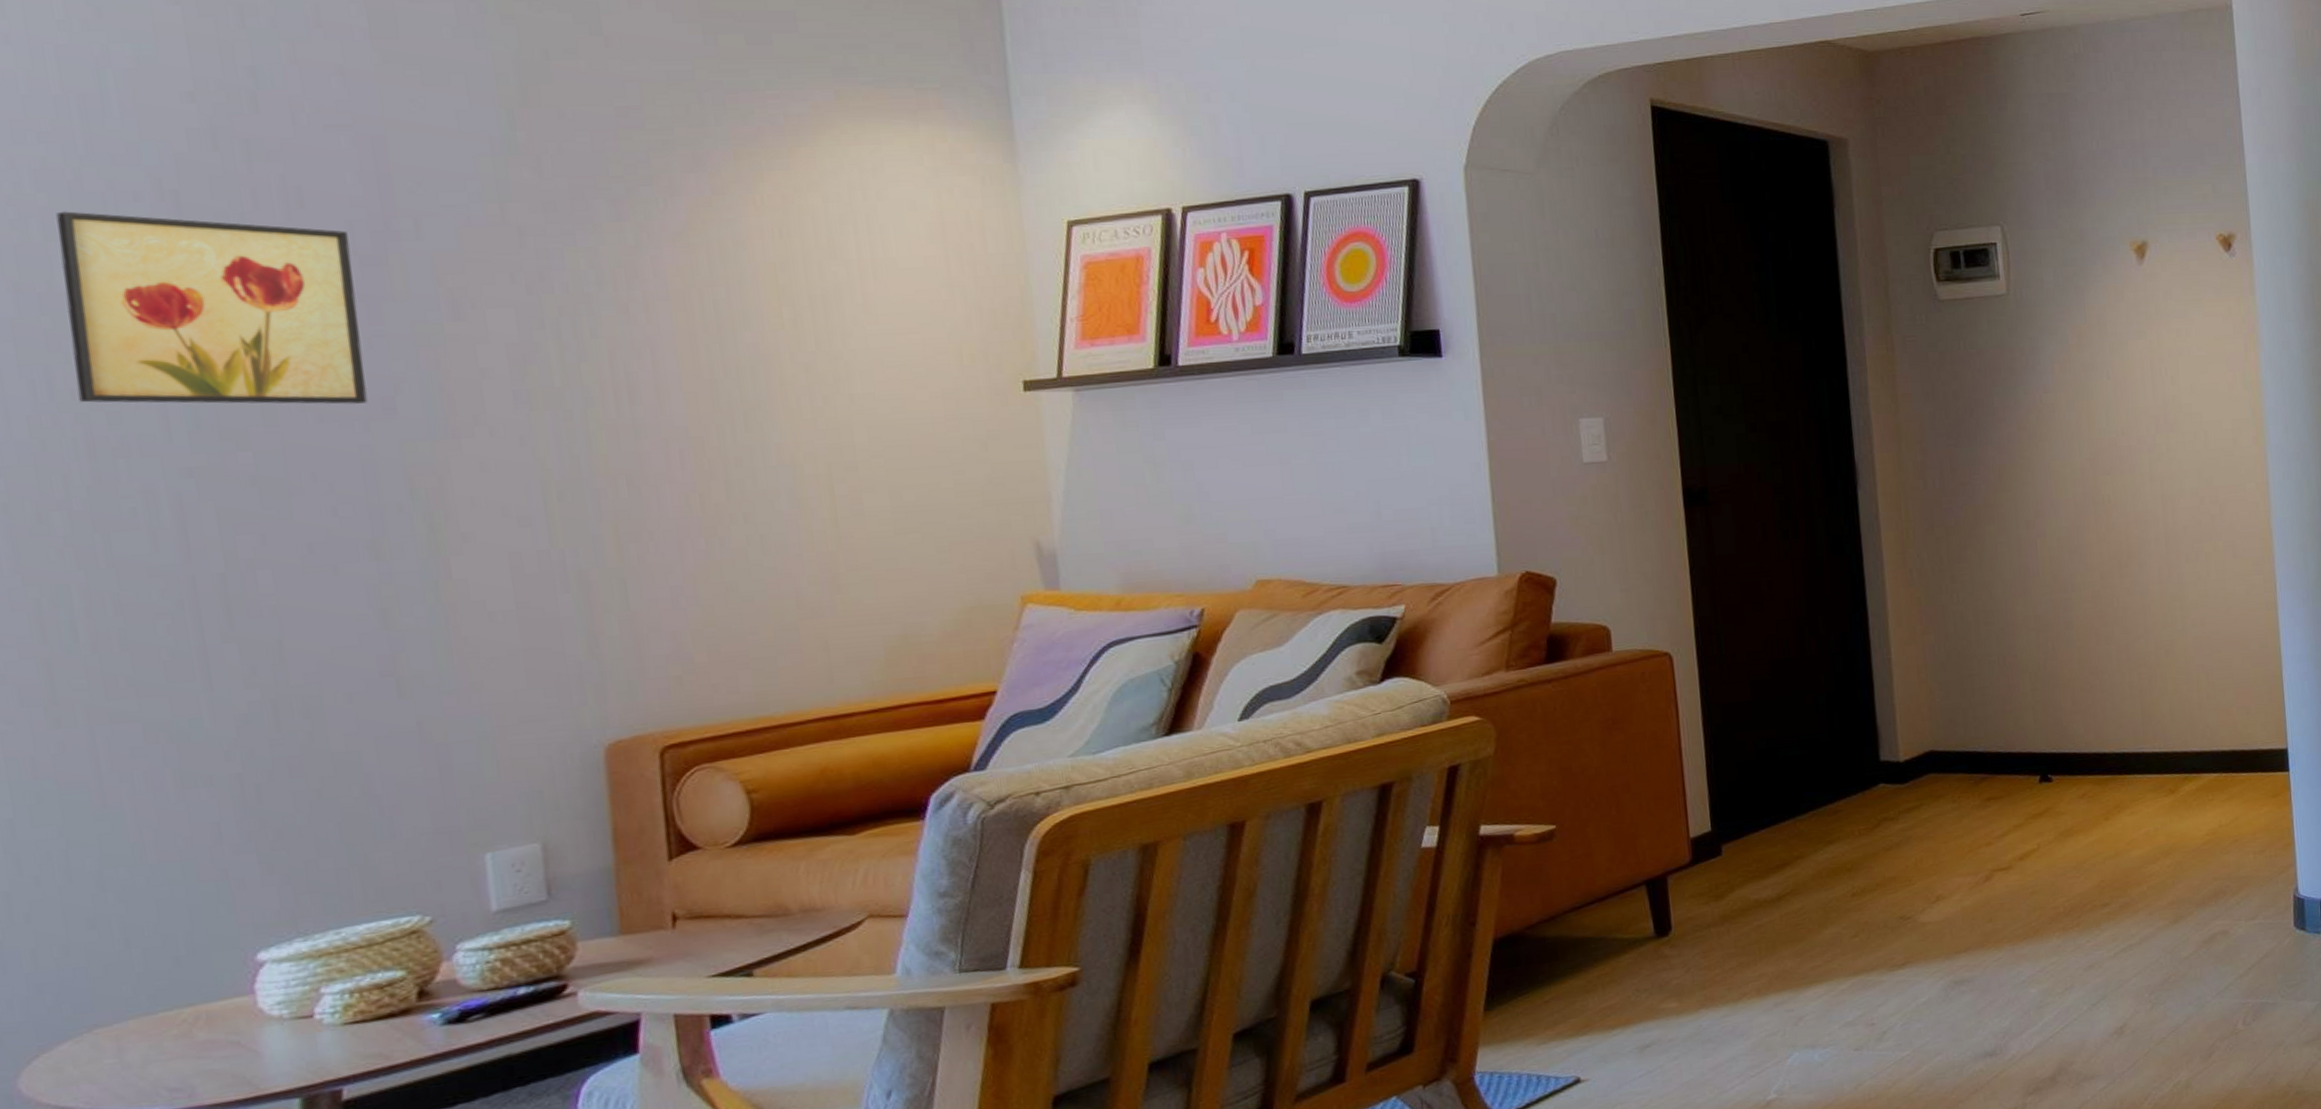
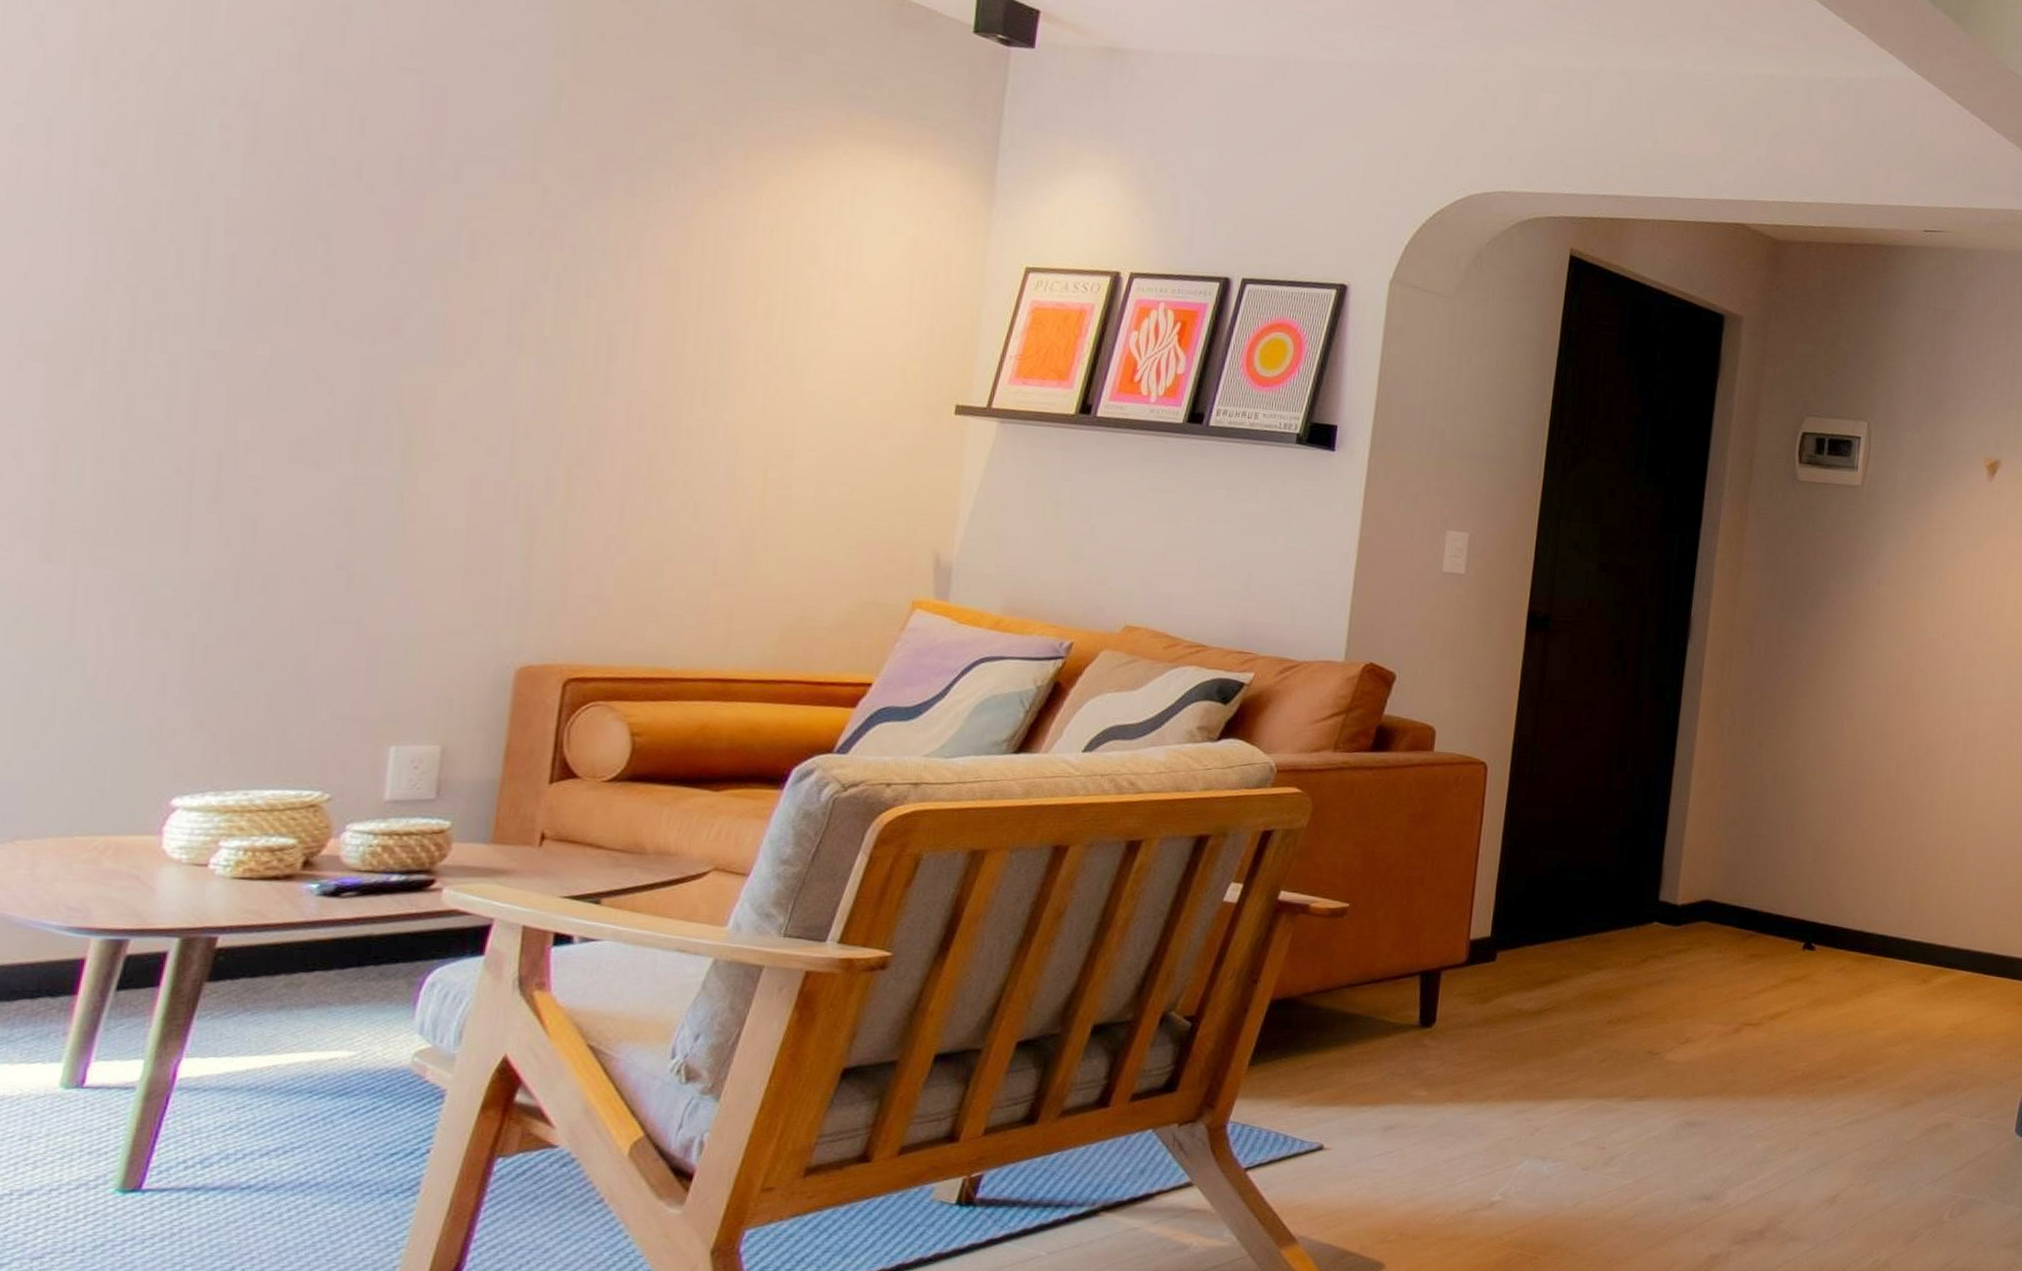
wall art: present [56,211,368,405] -> none [133,103,396,320]

